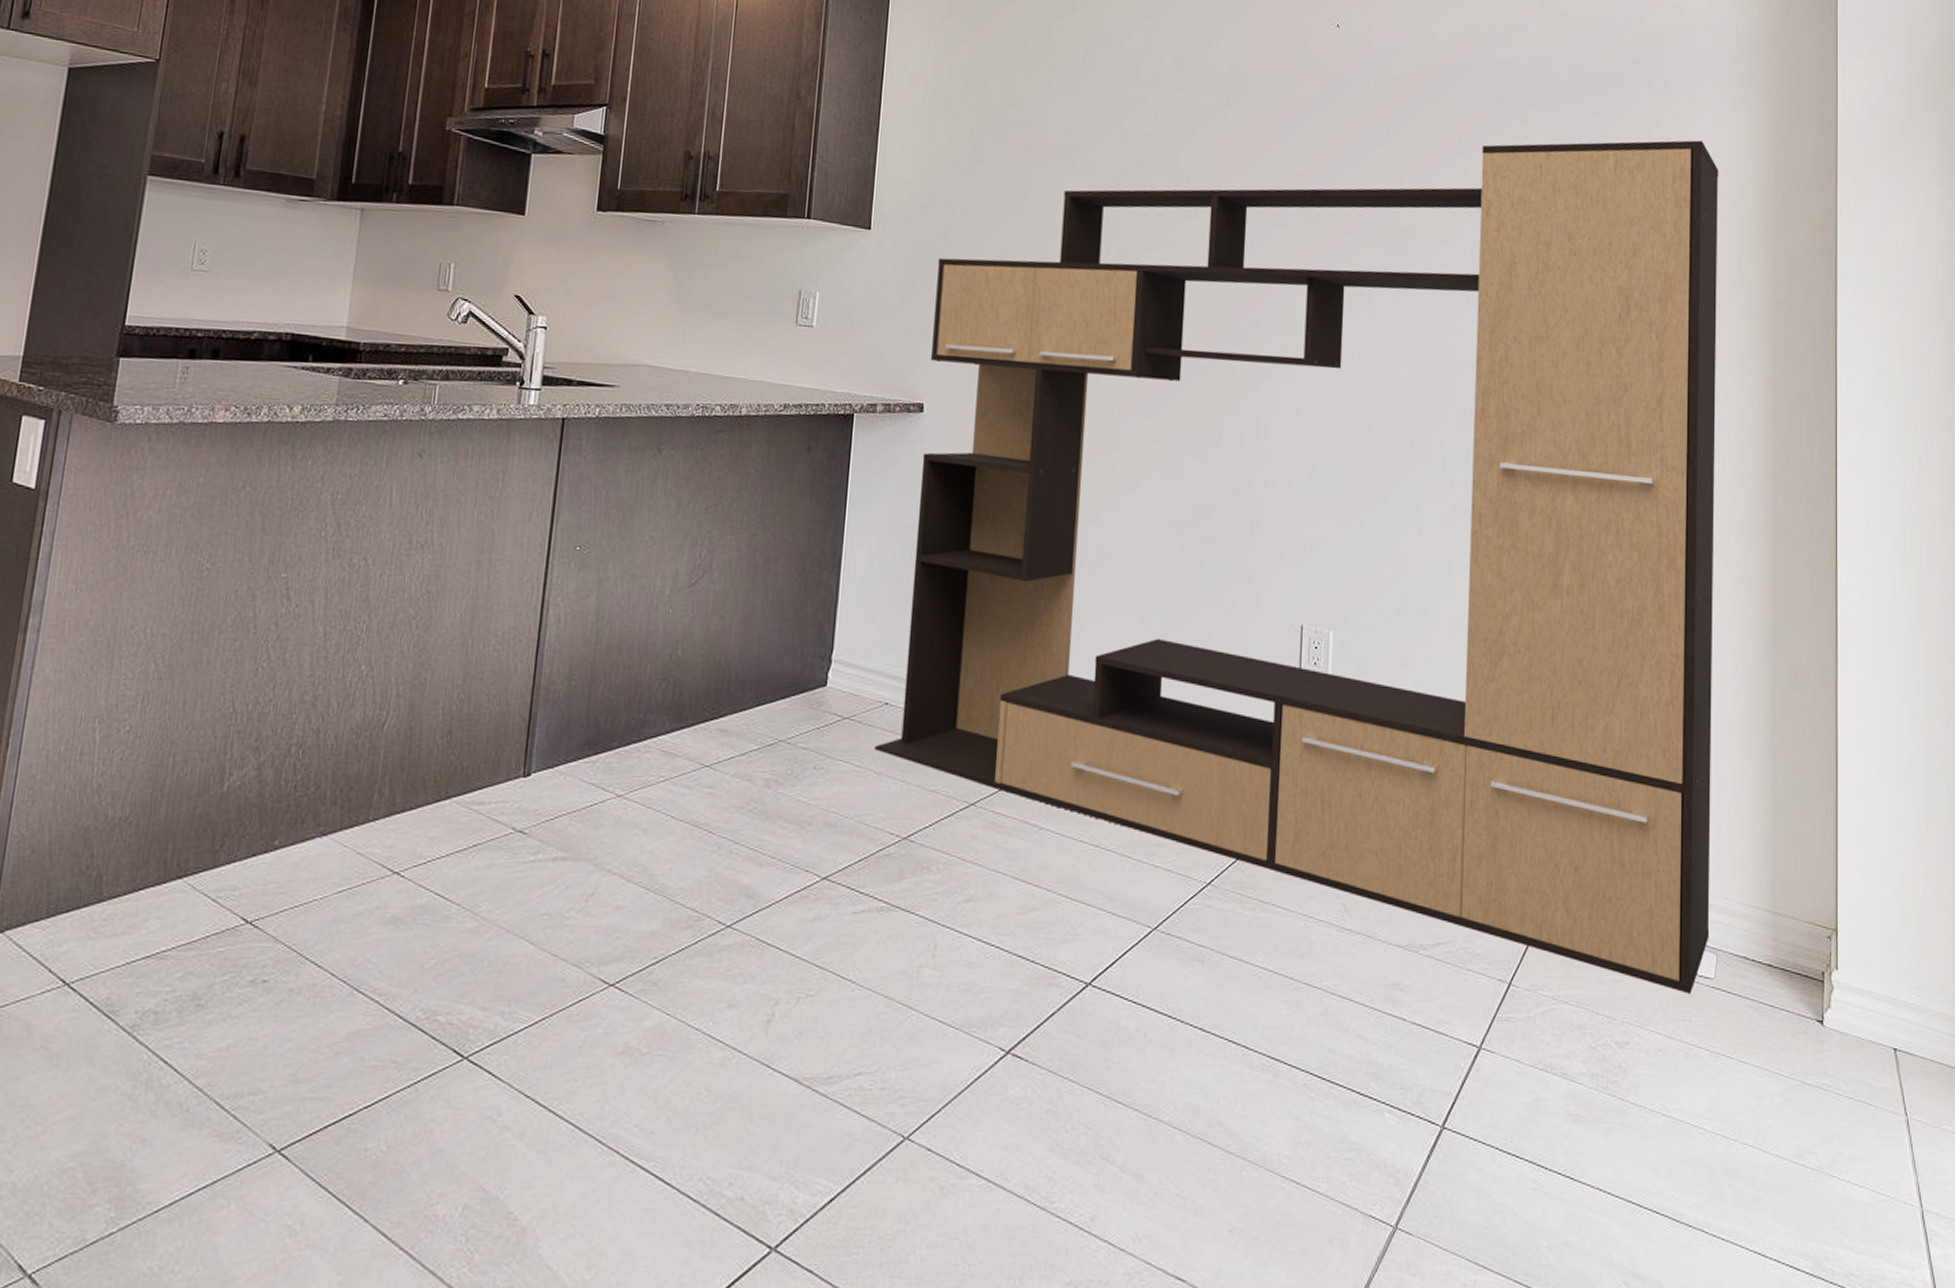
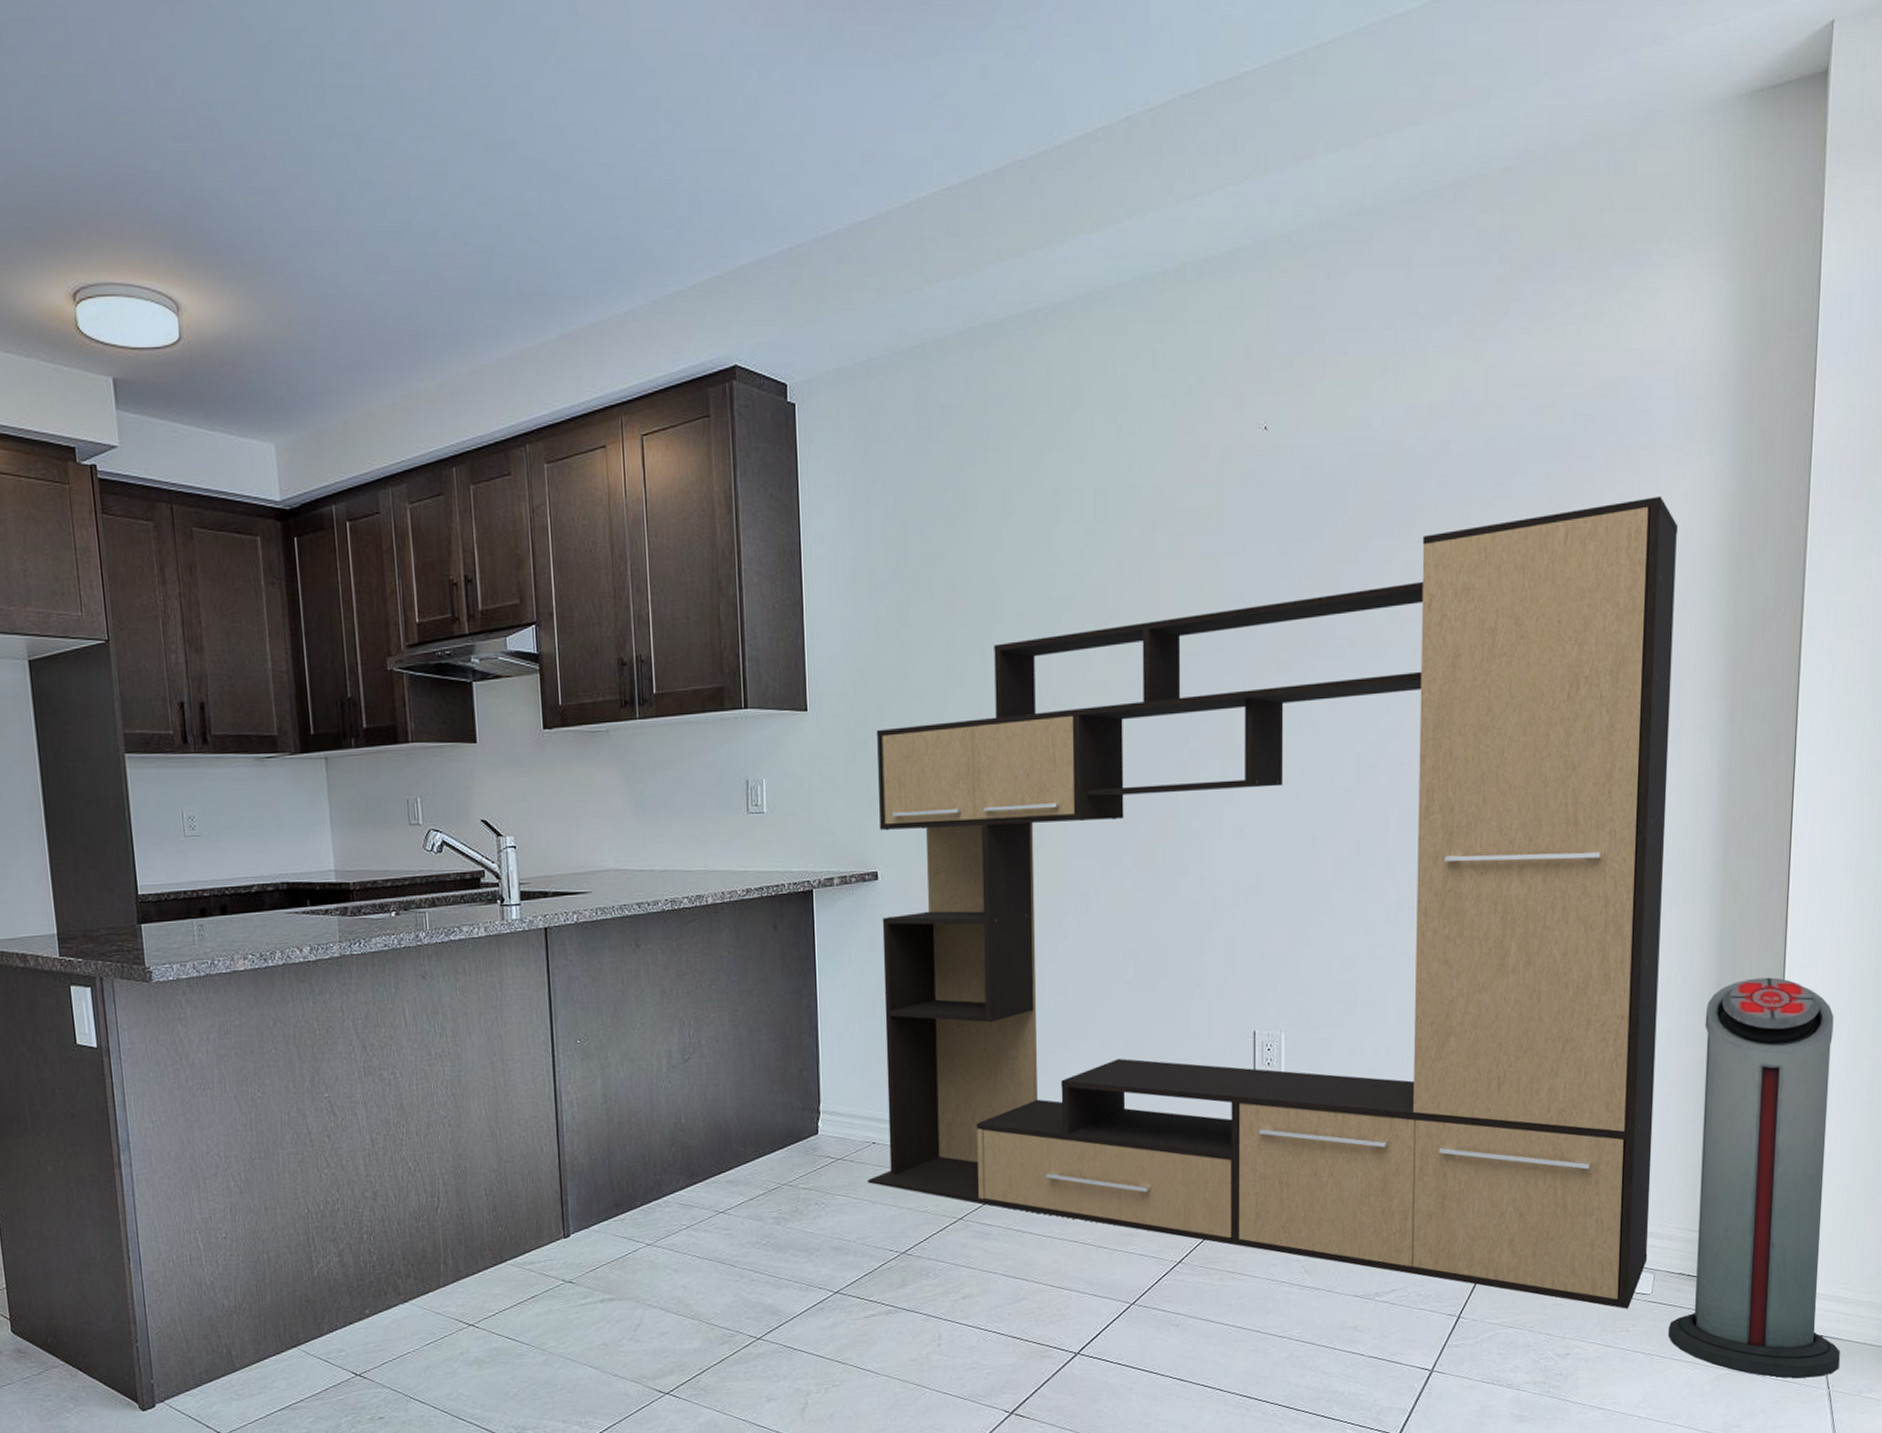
air purifier: none [1733,630,1916,1100] -> present [1667,977,1840,1379]

